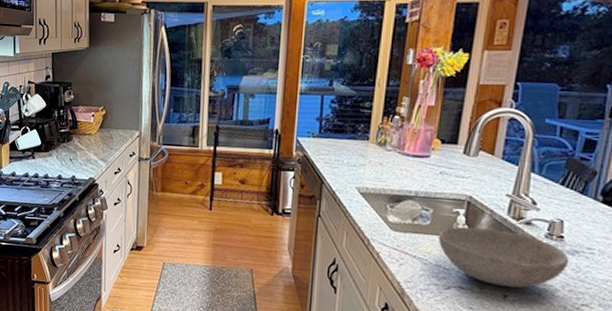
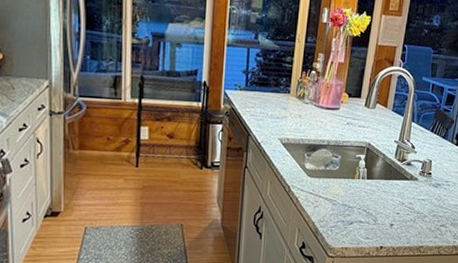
bowl: present [439,226,569,288] -> none [345,170,434,217]

